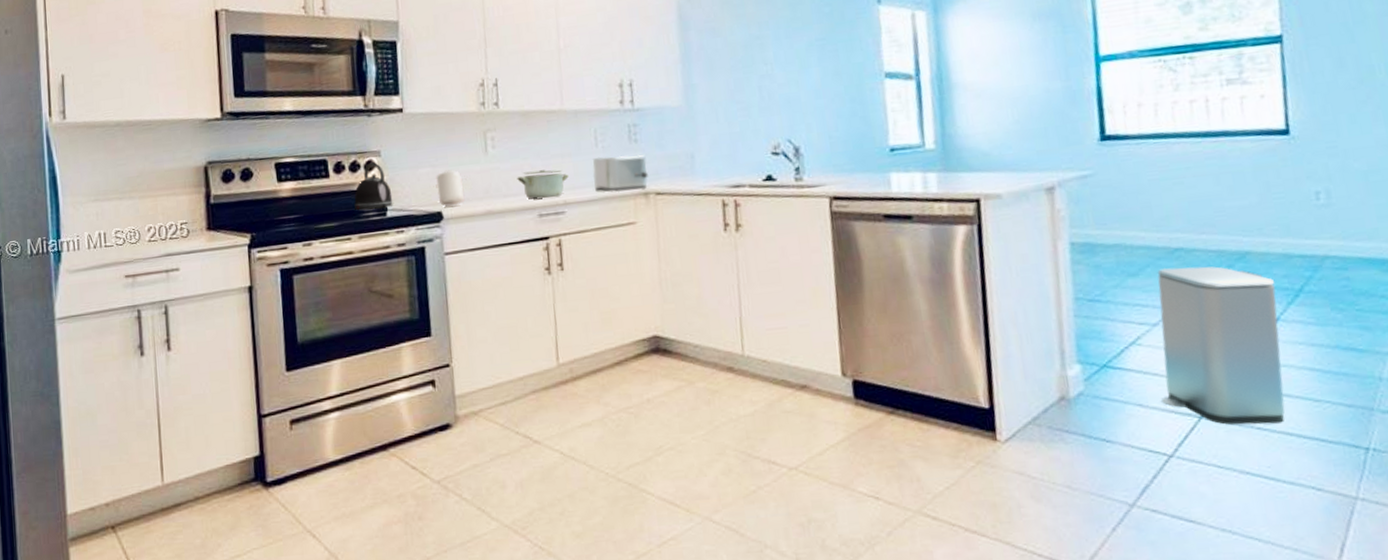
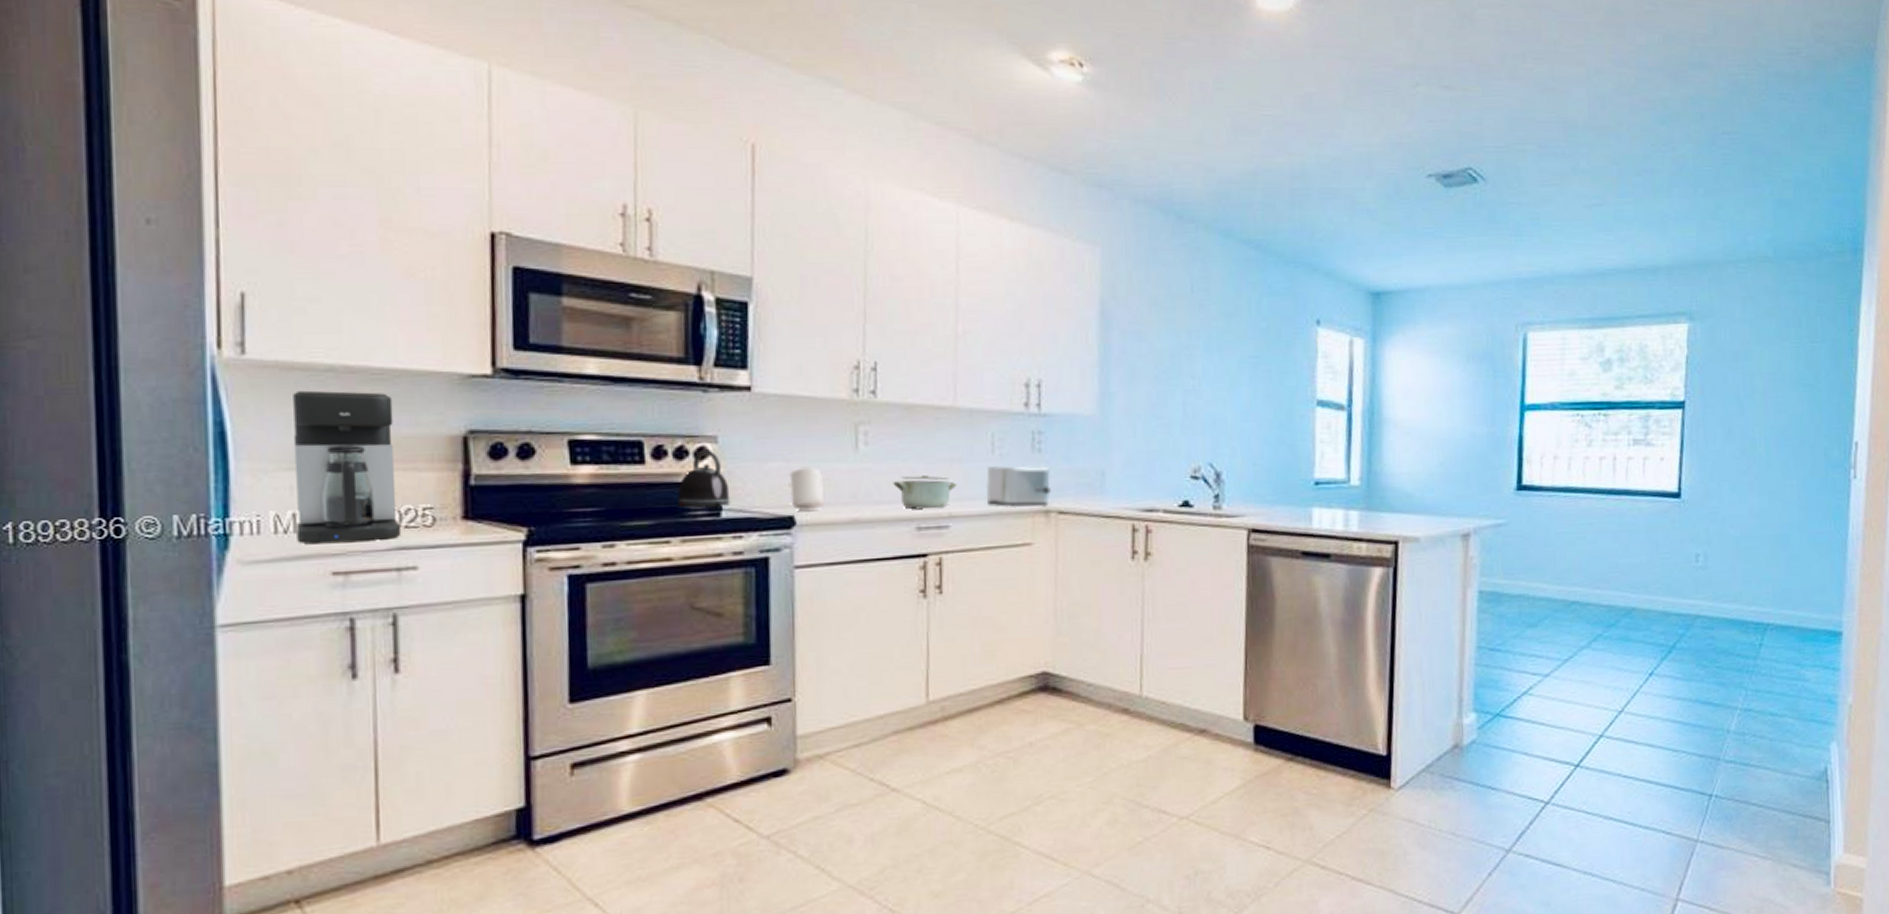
coffee maker: none [96,139,168,256] -> present [293,390,402,545]
pedal bin: present [1157,266,1286,425] -> none [1545,620,1653,773]

